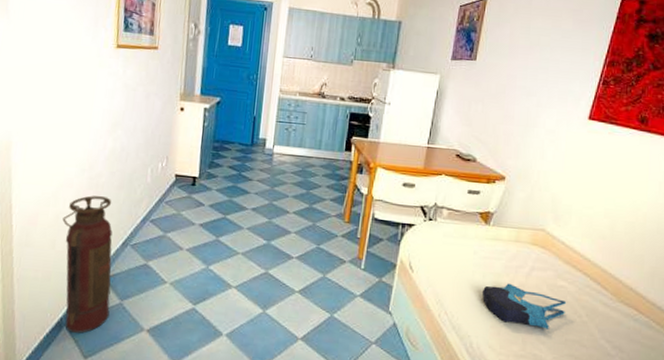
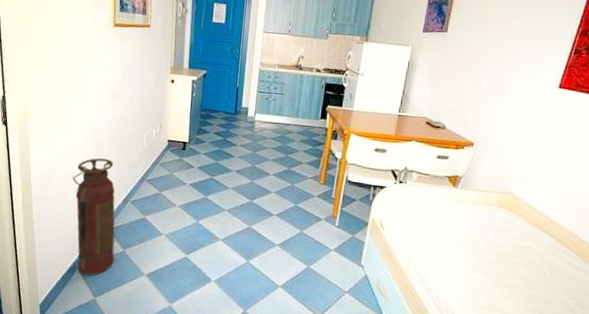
tote bag: present [482,283,567,330] -> none [449,242,532,286]

